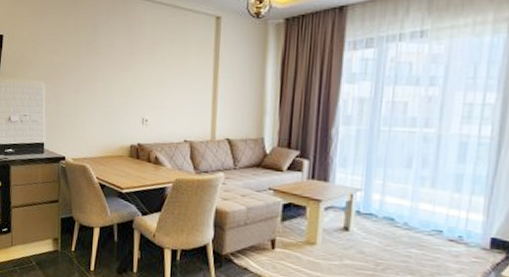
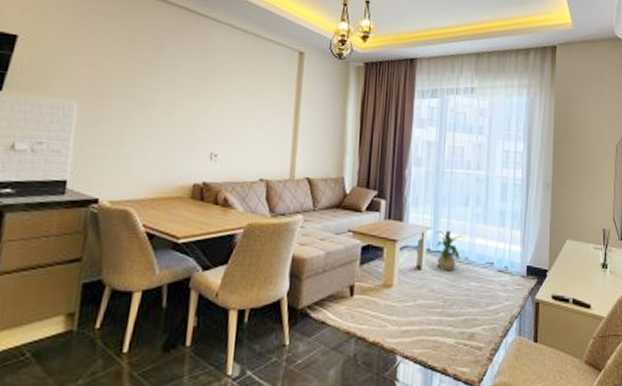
house plant: none [367,192,407,236] -> present [436,230,467,272]

